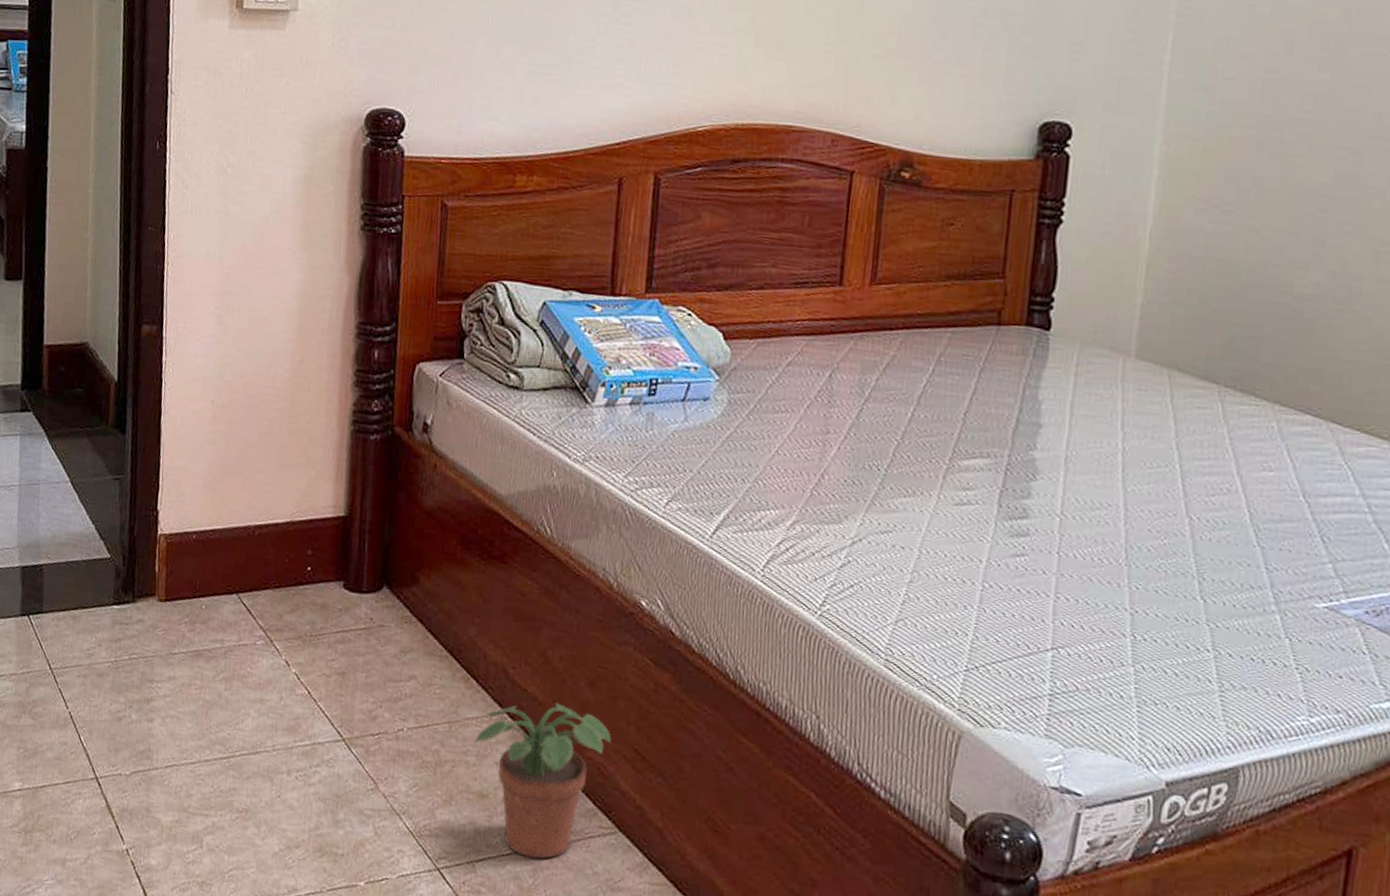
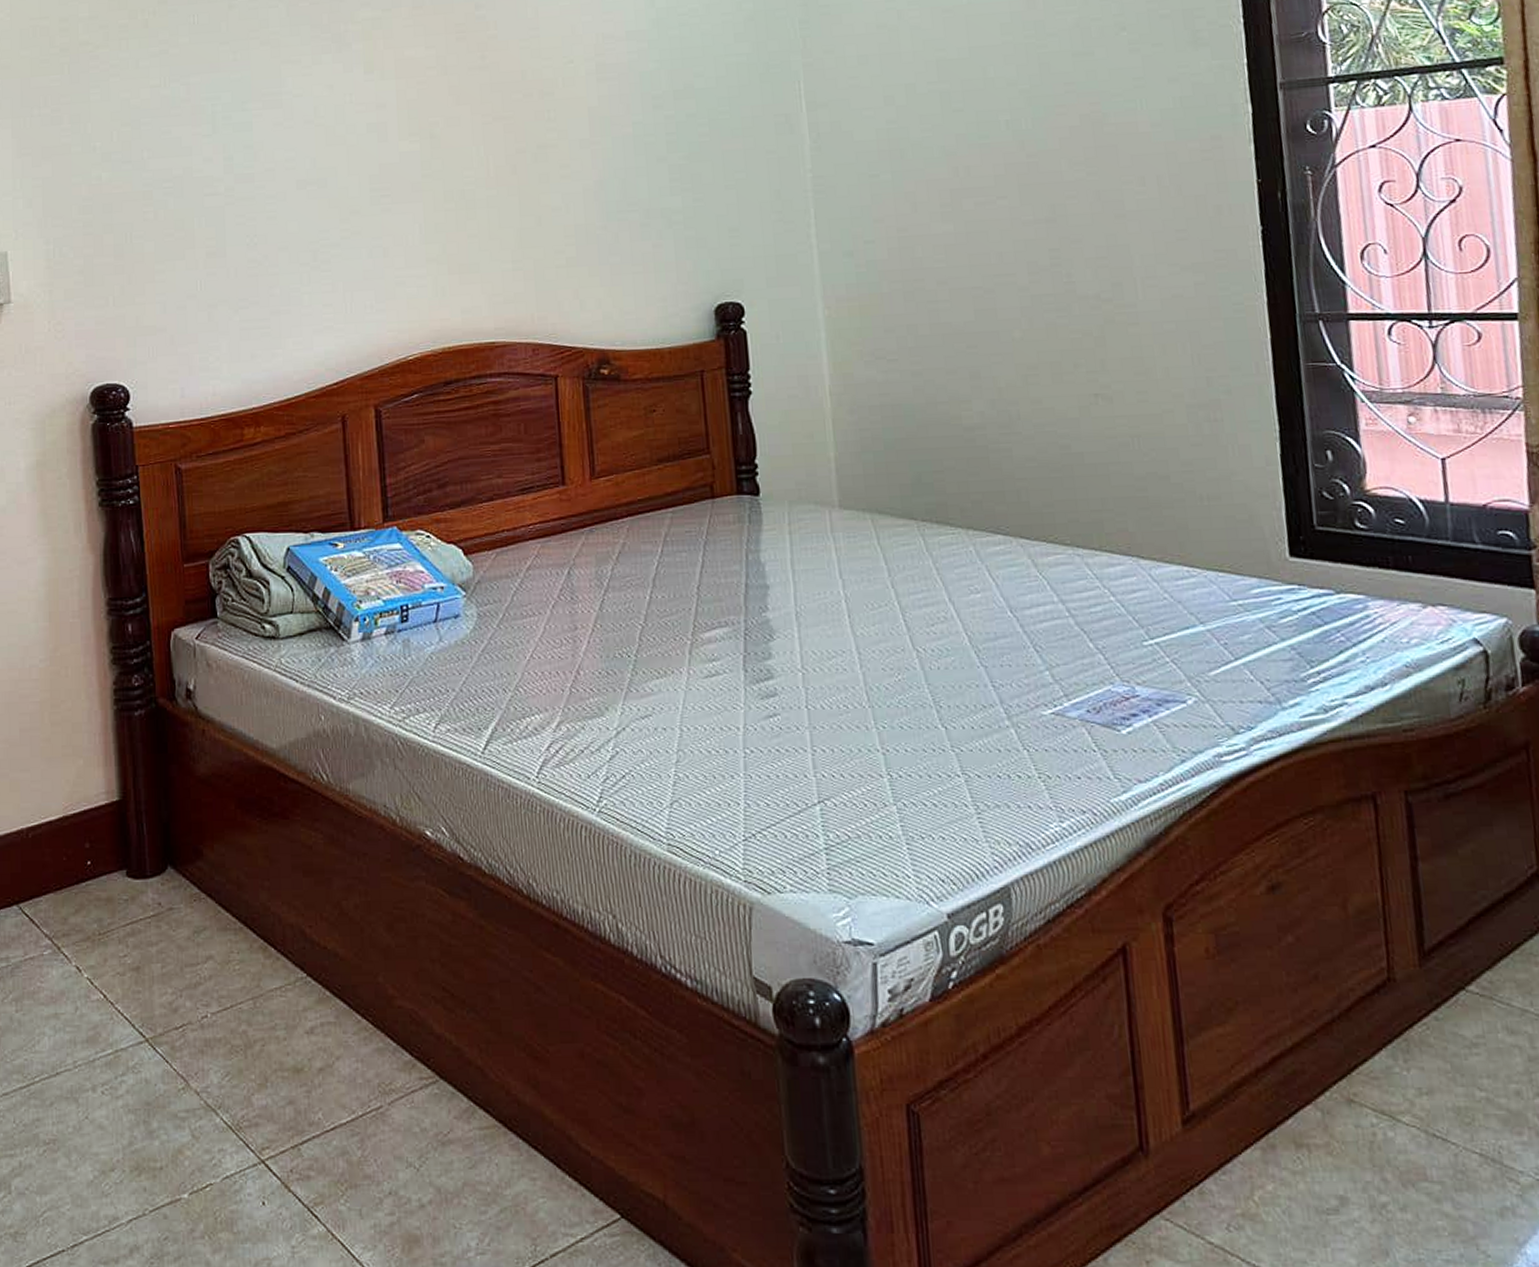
potted plant: present [474,703,611,859] -> none [281,954,418,1129]

